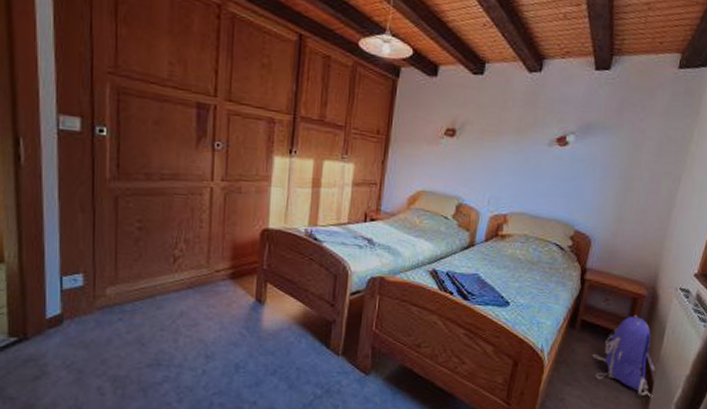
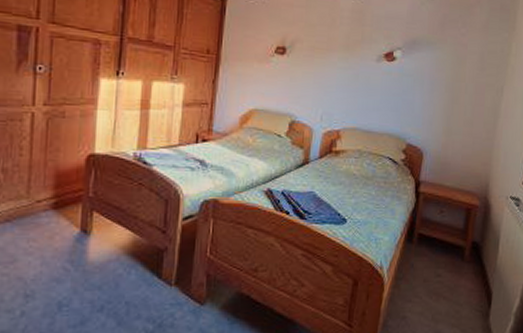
backpack: present [593,314,657,398] -> none [432,225,494,310]

